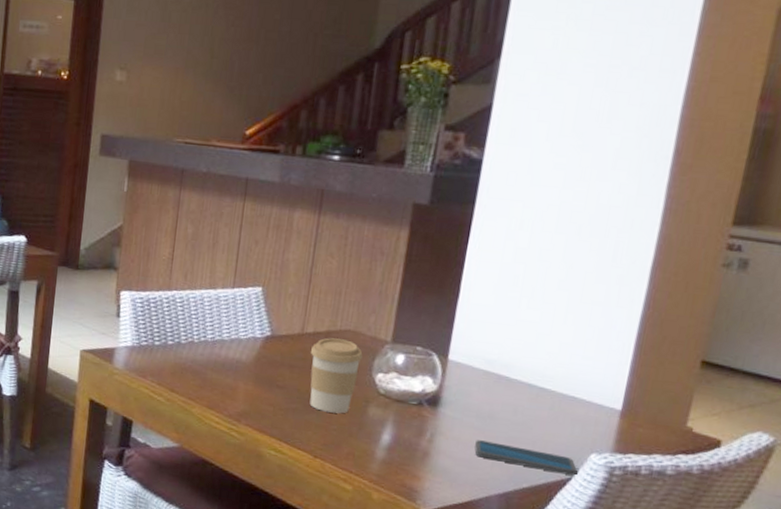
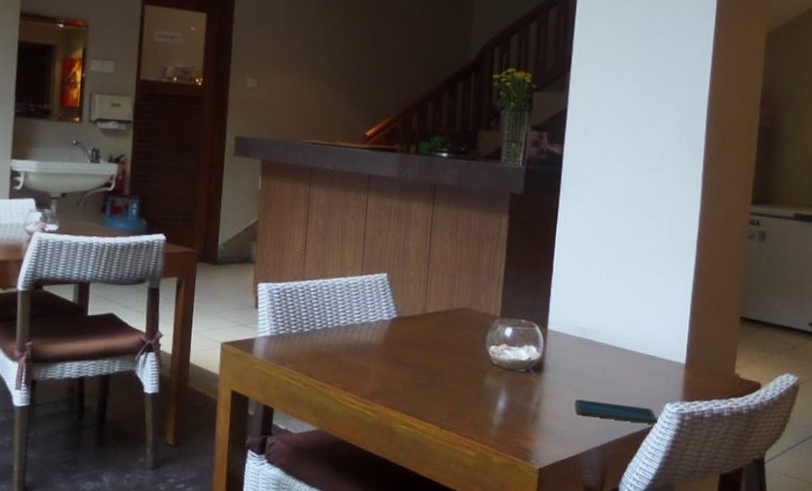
coffee cup: present [309,338,363,414] -> none [433,316,477,386]

